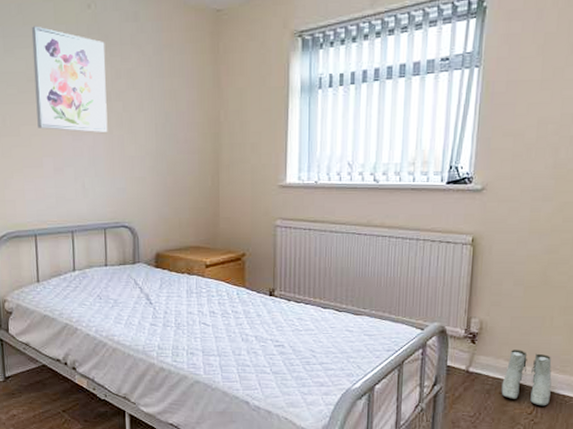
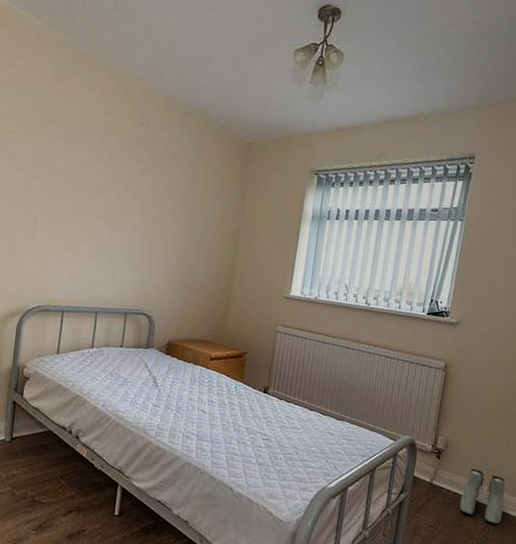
wall art: present [31,26,108,132] -> none [81,133,151,230]

